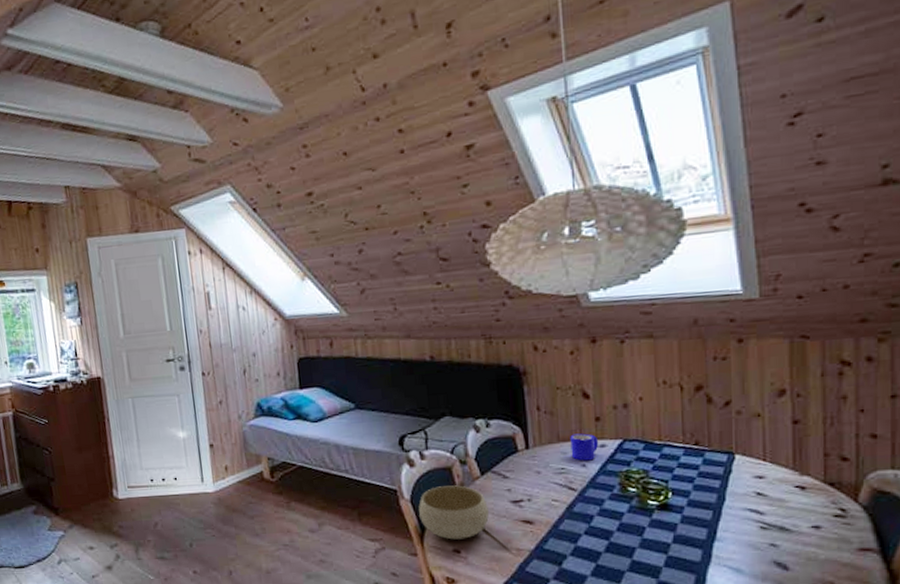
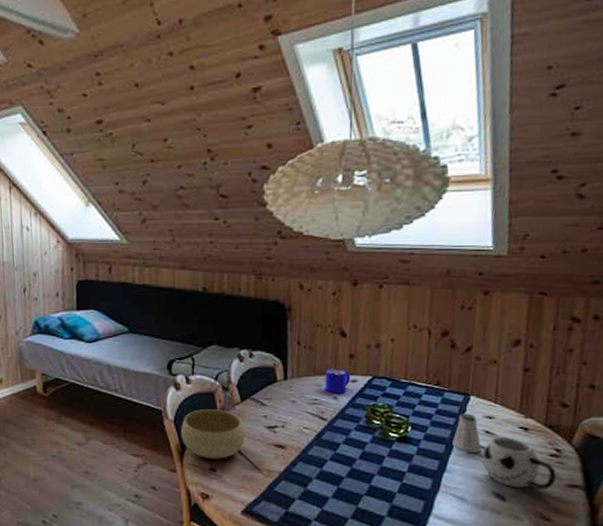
saltshaker: none [720,474,754,518] -> present [452,414,481,452]
mug: none [755,498,844,555] -> present [482,437,556,489]

